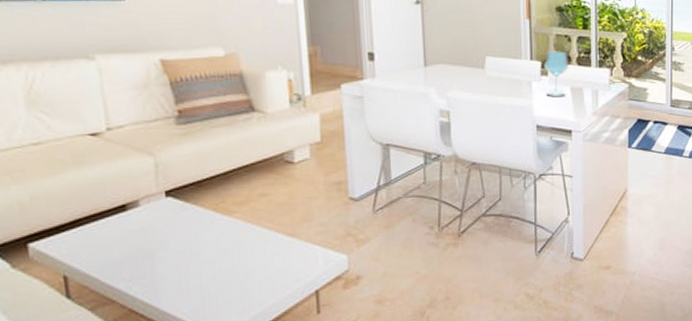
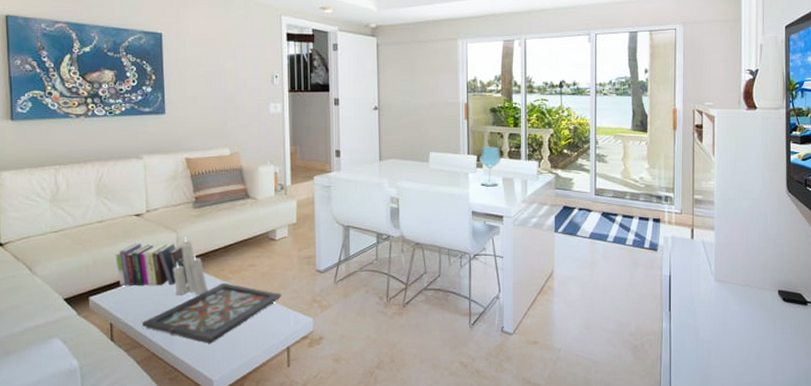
books: none [63,170,175,227] -> present [115,243,188,286]
decorative tray: none [112,217,305,292] -> present [142,282,282,343]
candle: none [152,162,206,236] -> present [173,237,209,296]

